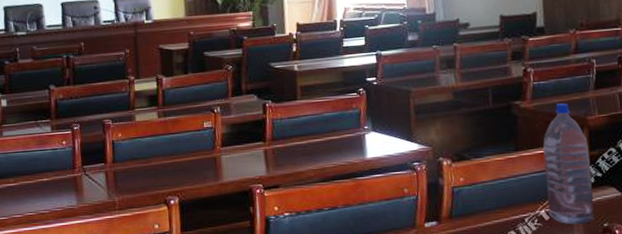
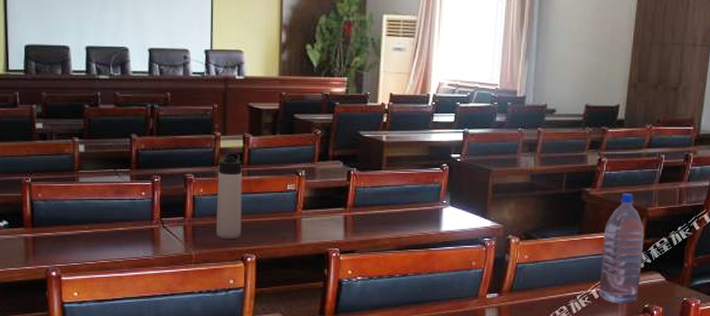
thermos bottle: none [134,95,162,184] -> present [215,153,242,240]

